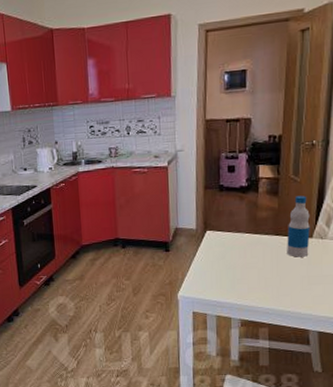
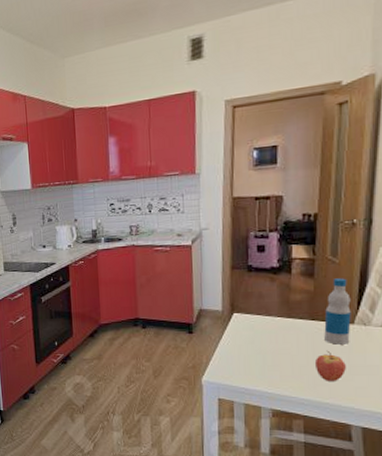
fruit: none [278,263,305,291] -> present [314,350,346,381]

